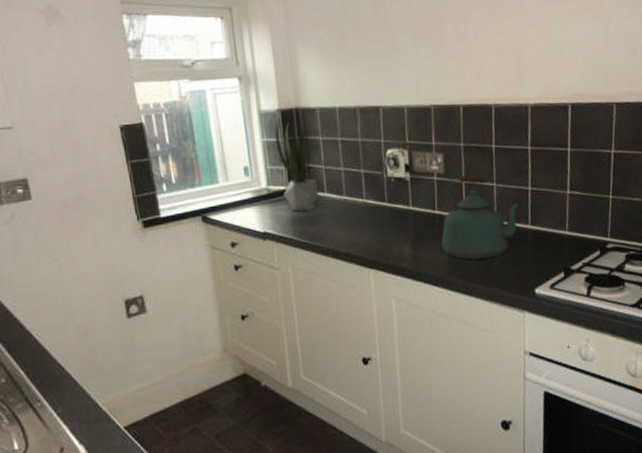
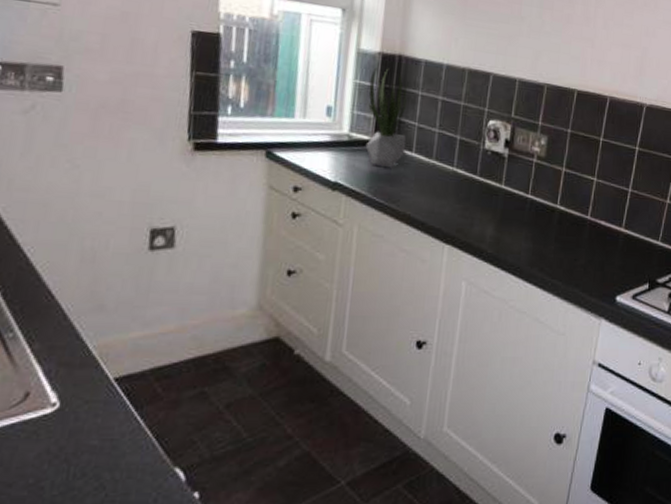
kettle: present [441,175,521,260] -> none [527,163,618,255]

